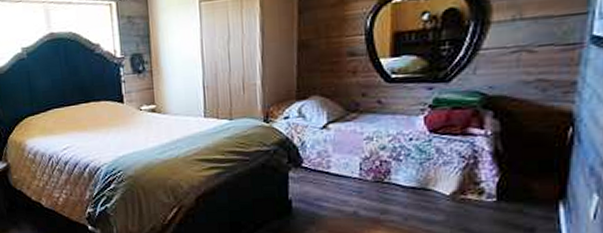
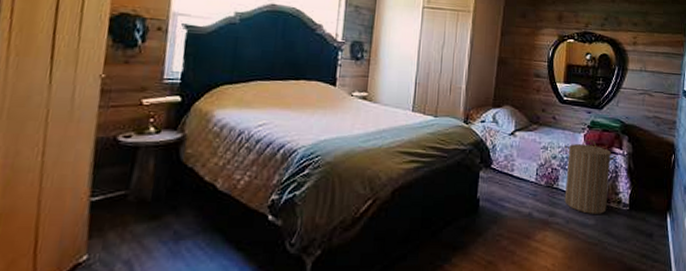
laundry hamper: none [396,122,475,209] -> present [564,139,617,214]

